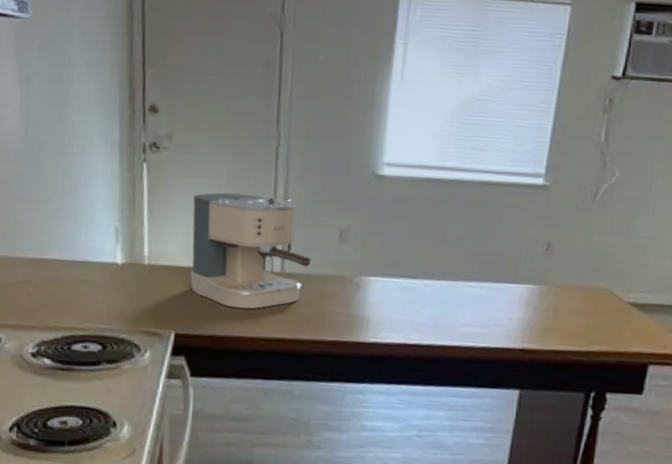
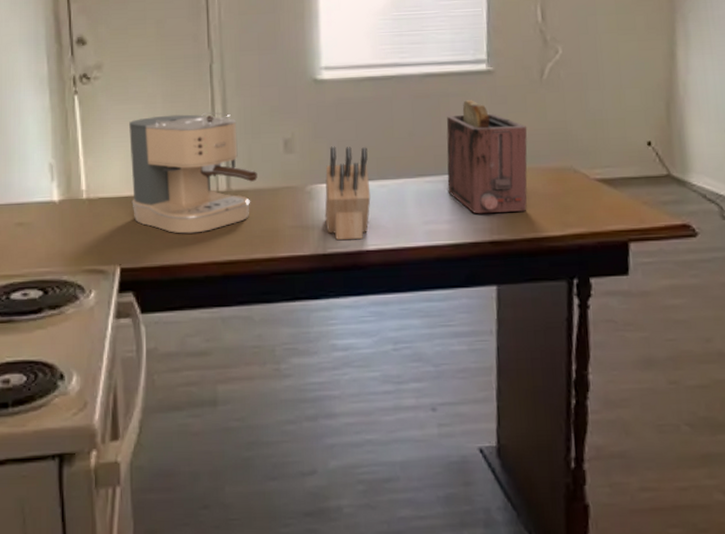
knife block: none [369,242,418,333] -> present [324,146,371,241]
toaster: none [488,212,573,325] -> present [446,100,527,214]

